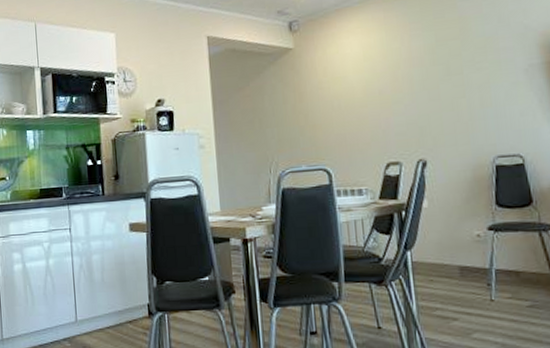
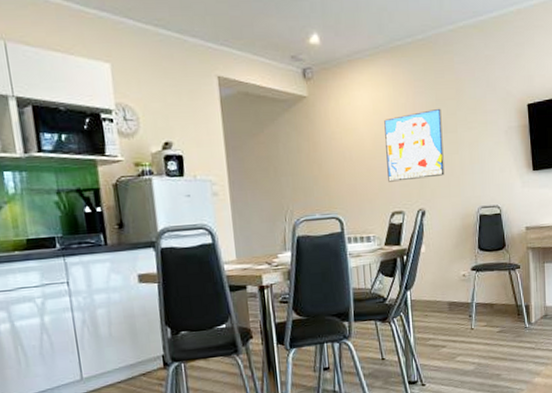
wall art: none [376,49,449,131] -> present [384,108,445,182]

